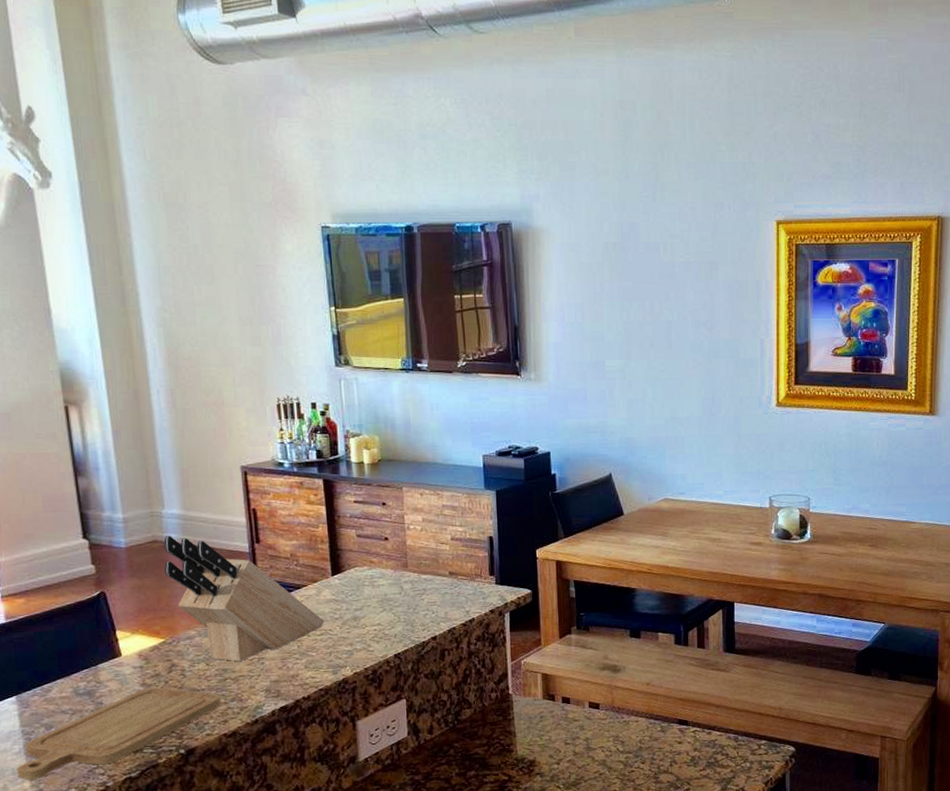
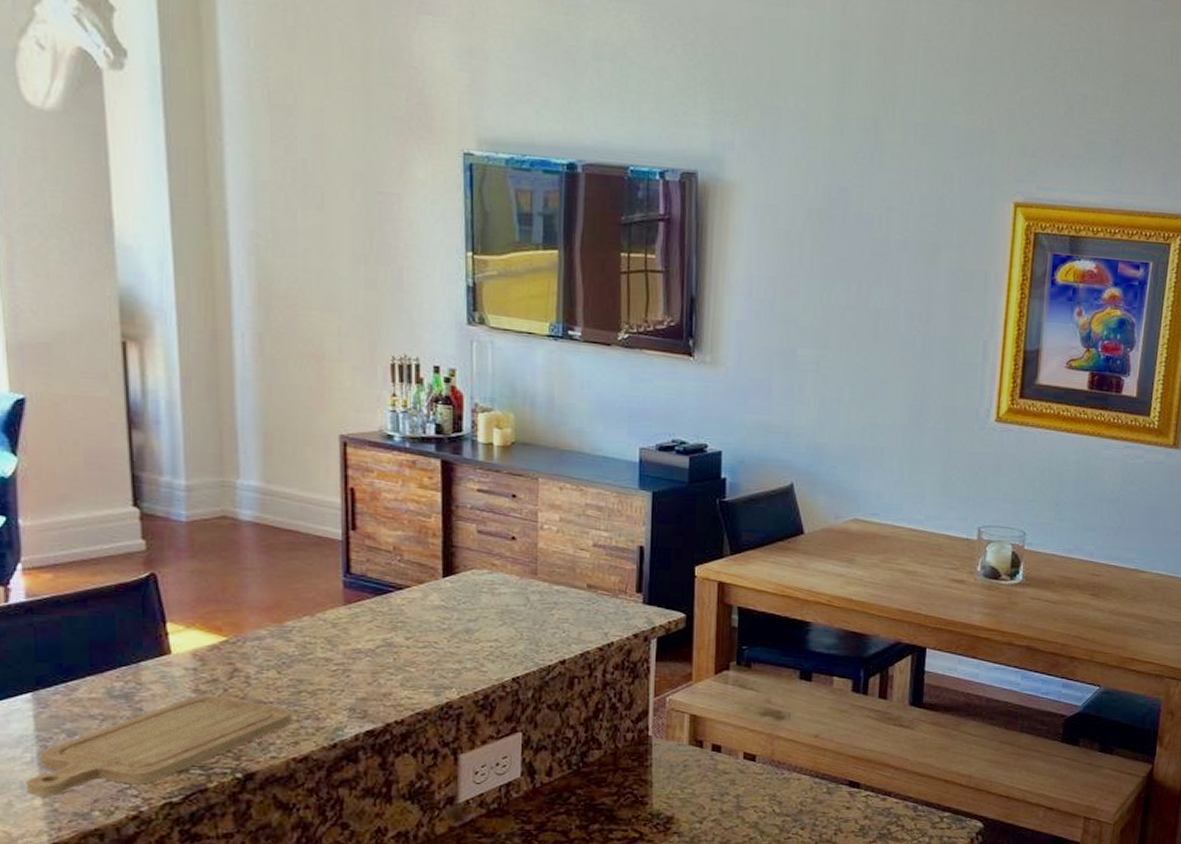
knife block: present [164,536,325,662] -> none [234,512,430,673]

